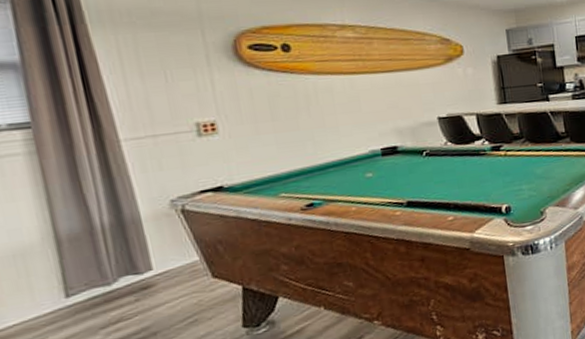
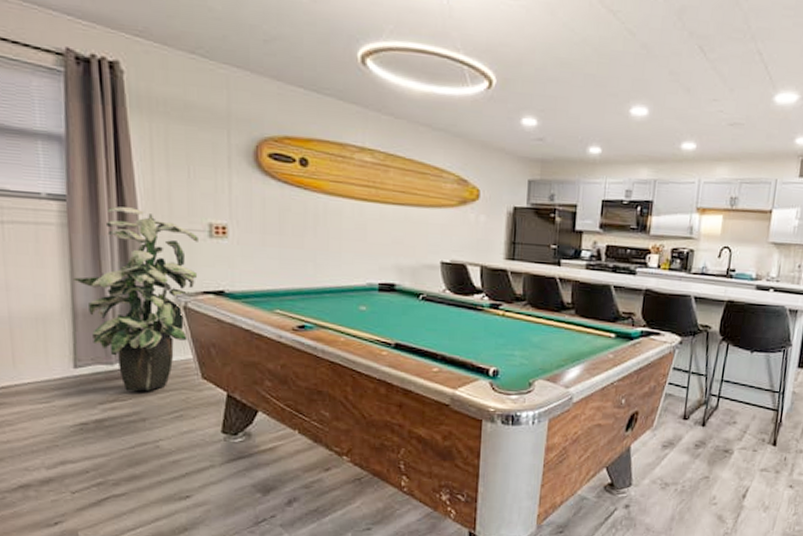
indoor plant: none [50,122,192,309] -> present [72,206,198,391]

